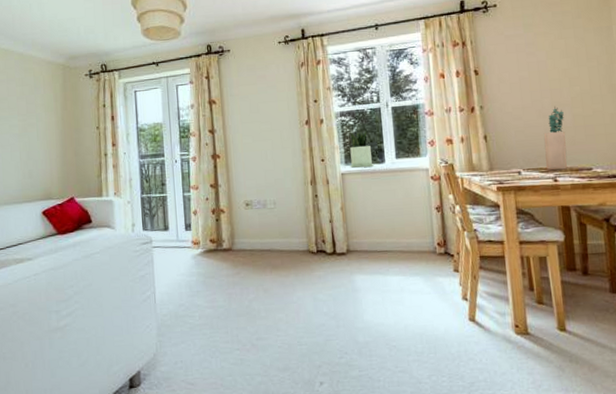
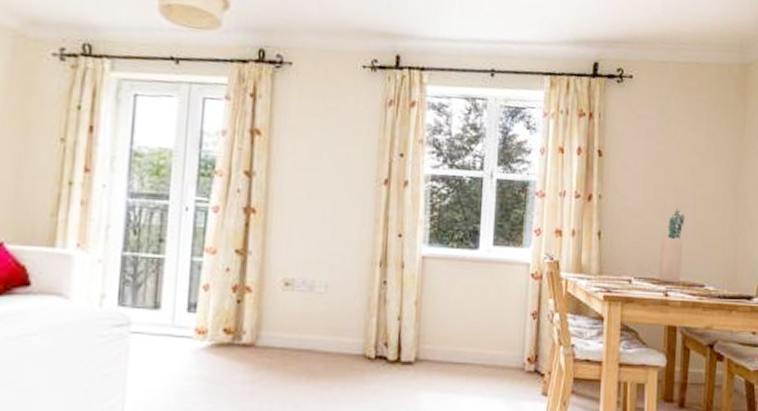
planter: present [349,131,375,169] -> none [433,203,466,253]

